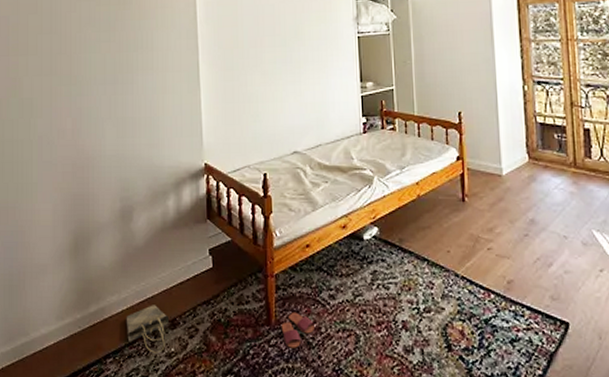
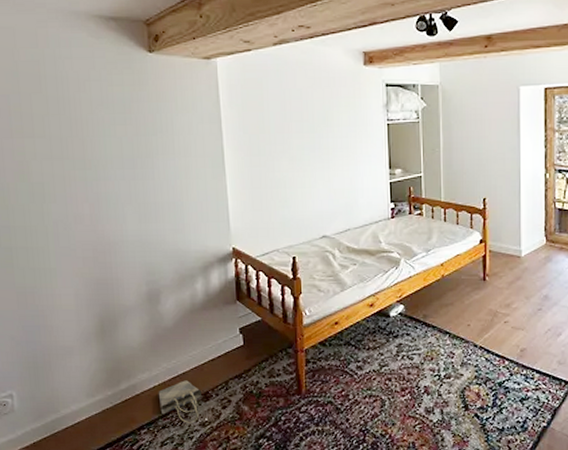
slippers: present [281,311,314,348] -> none [311,382,343,414]

